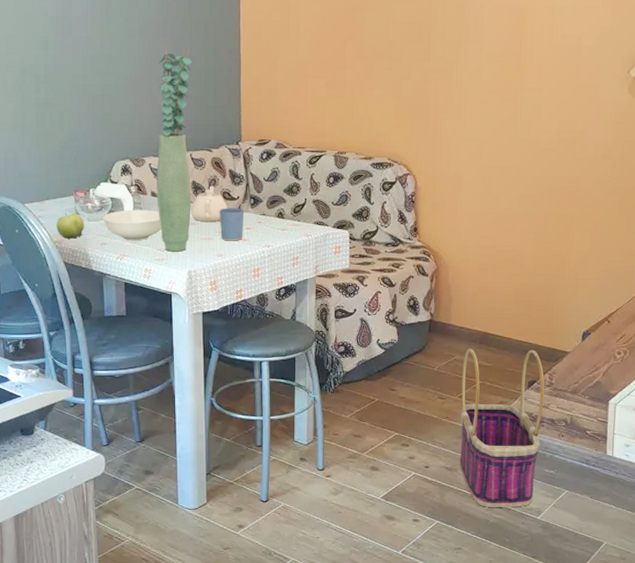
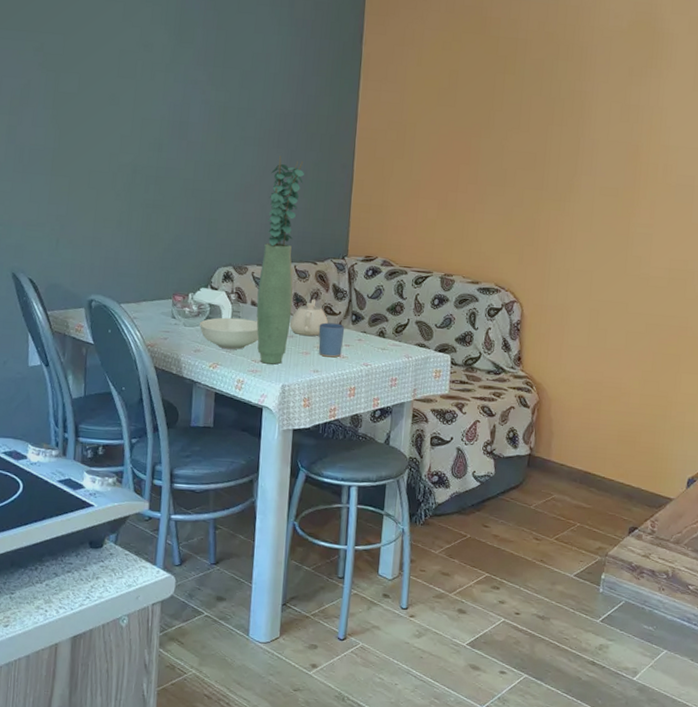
fruit: present [56,213,85,239] -> none [150,316,180,343]
basket: present [460,349,545,508] -> none [553,488,646,666]

